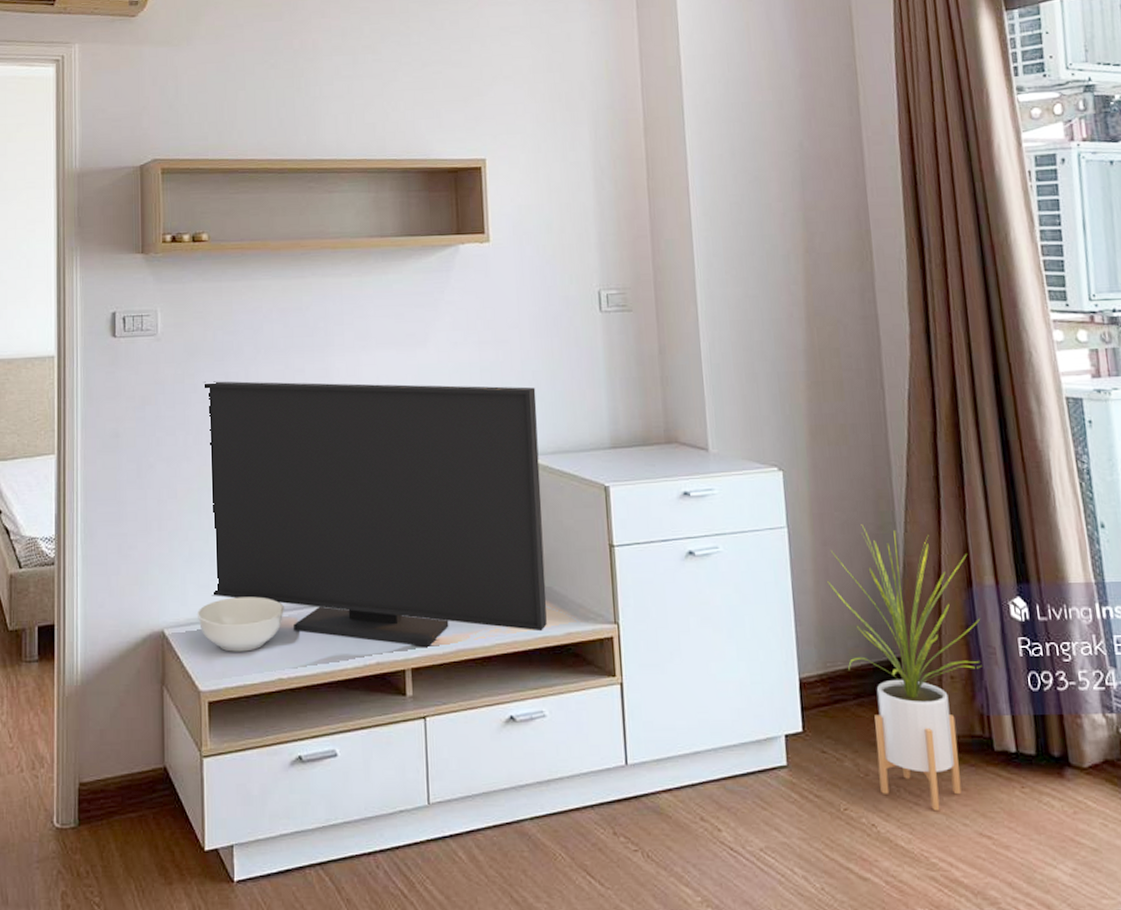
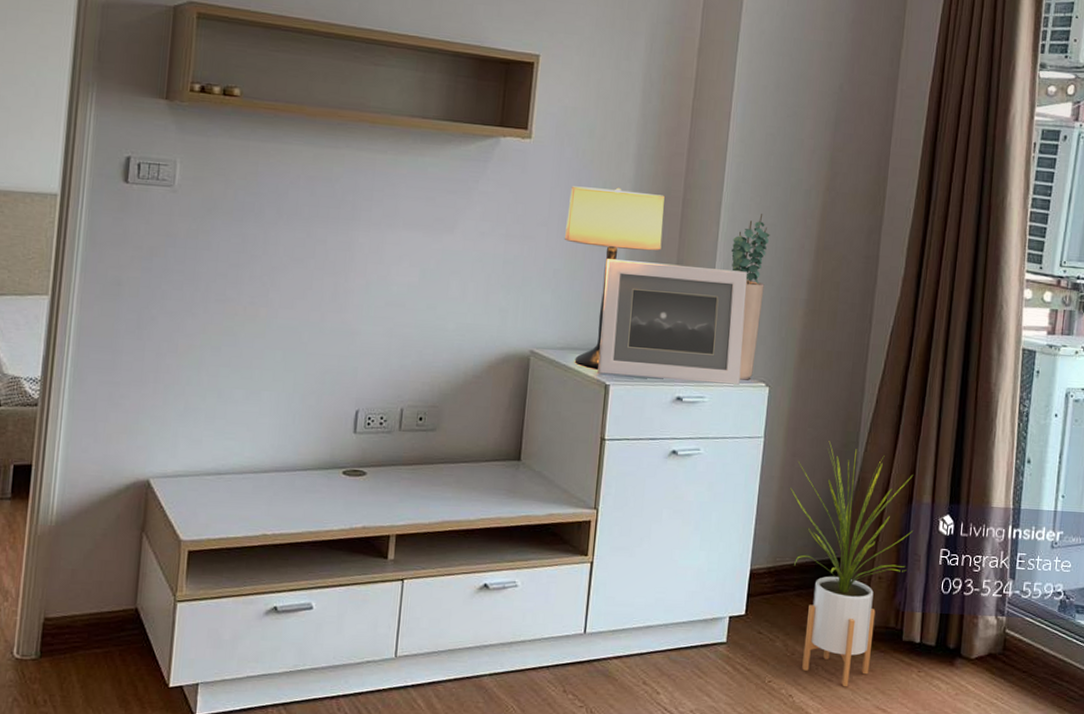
bowl: present [196,596,284,652] -> none [185,454,277,507]
television: present [202,381,547,648] -> none [203,240,555,517]
table lamp: none [537,279,640,469] -> present [564,186,665,367]
picture frame: none [585,349,749,475] -> present [597,259,747,385]
vase: none [714,286,762,466] -> present [731,214,770,380]

